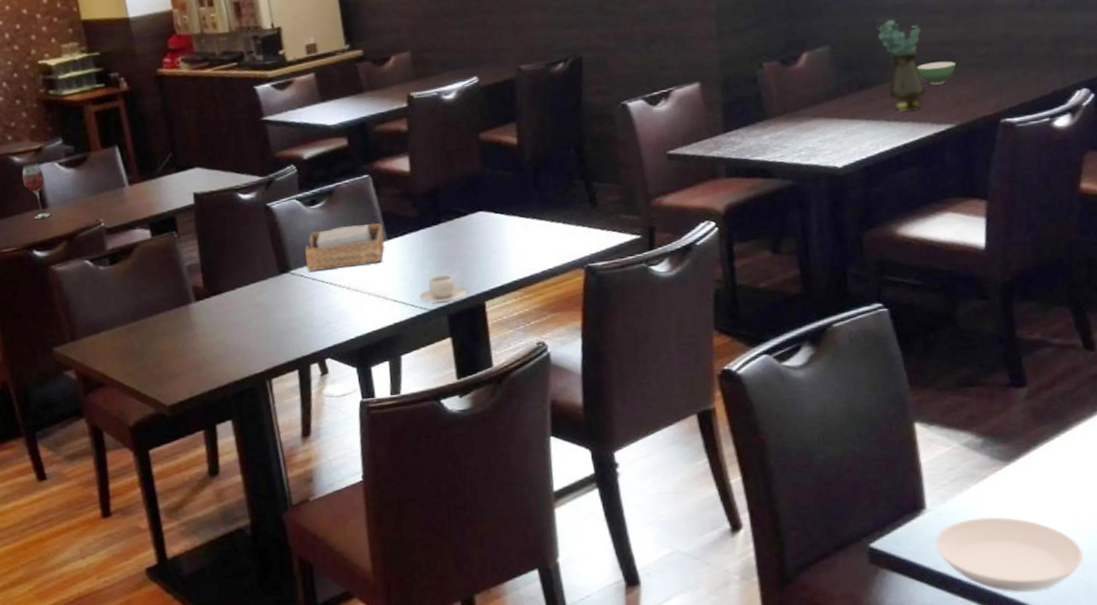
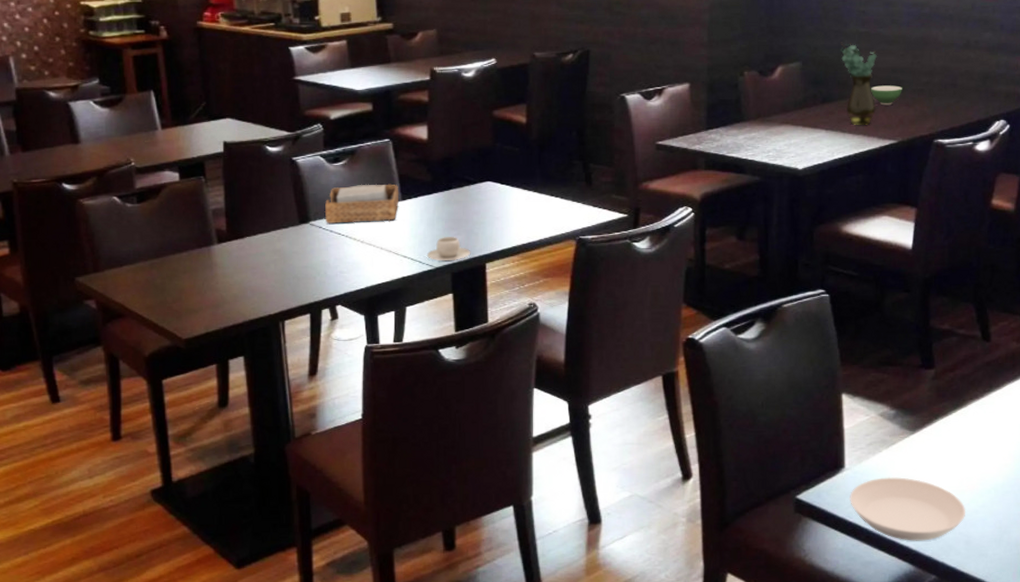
wineglass: present [22,163,52,220] -> none [56,99,83,154]

